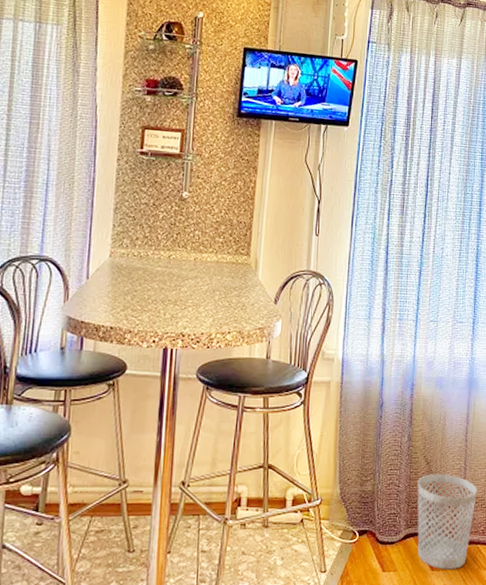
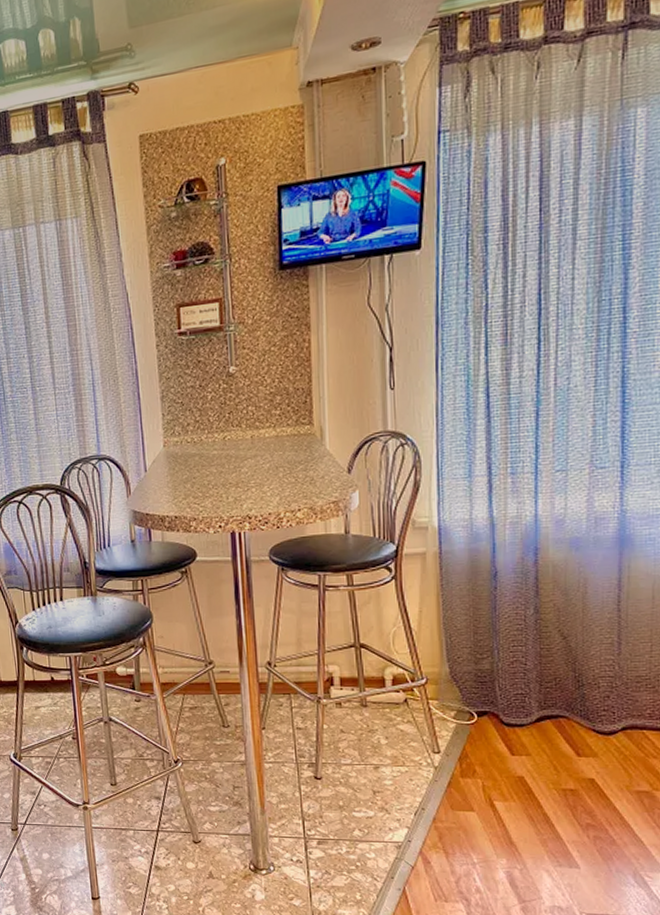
wastebasket: present [417,474,477,570] -> none [551,649,639,756]

